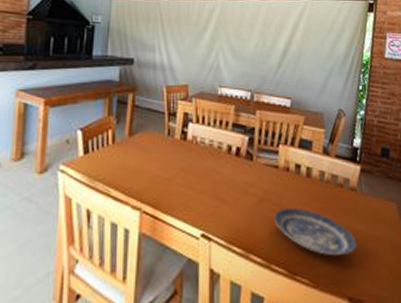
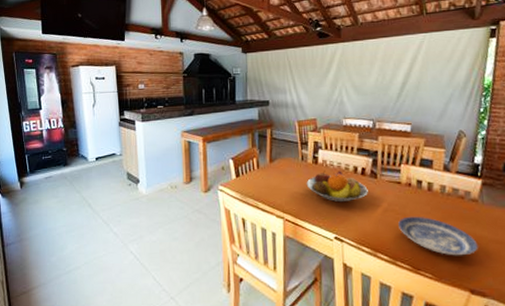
fruit bowl: none [171,148,243,190] -> present [306,170,368,203]

